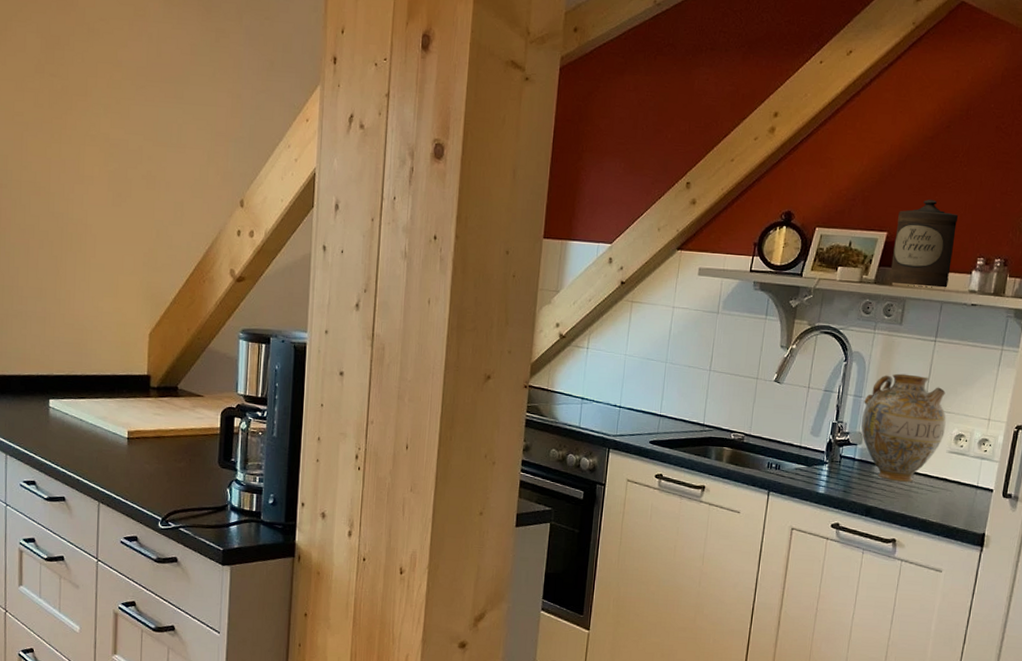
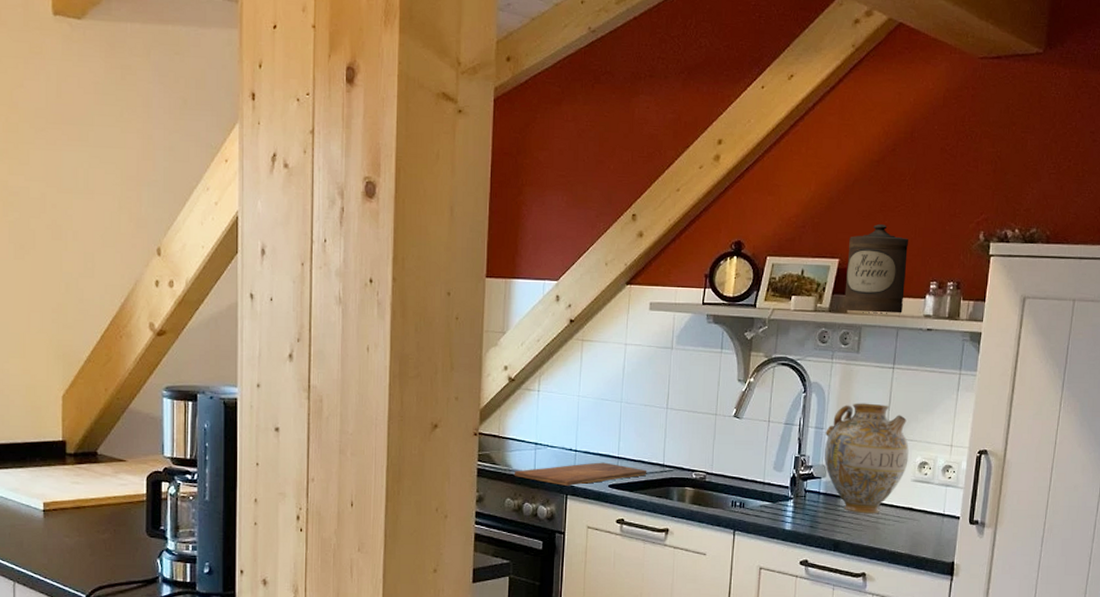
cutting board: none [561,419,688,440] -> present [515,462,647,486]

